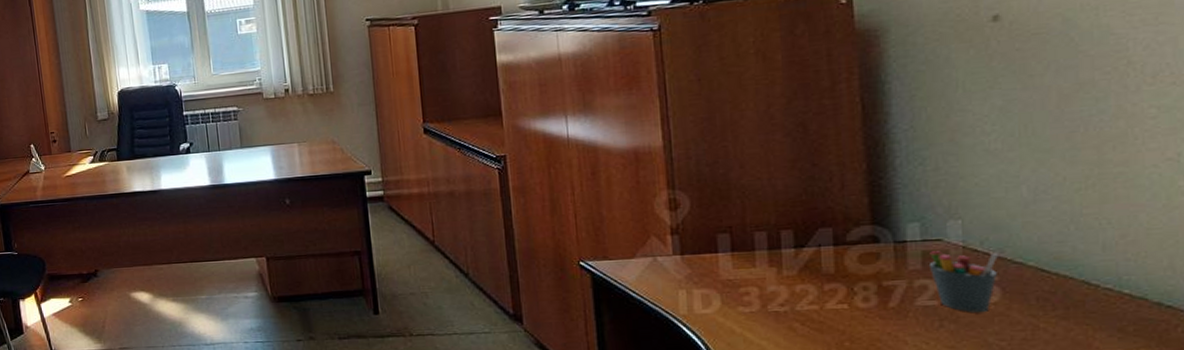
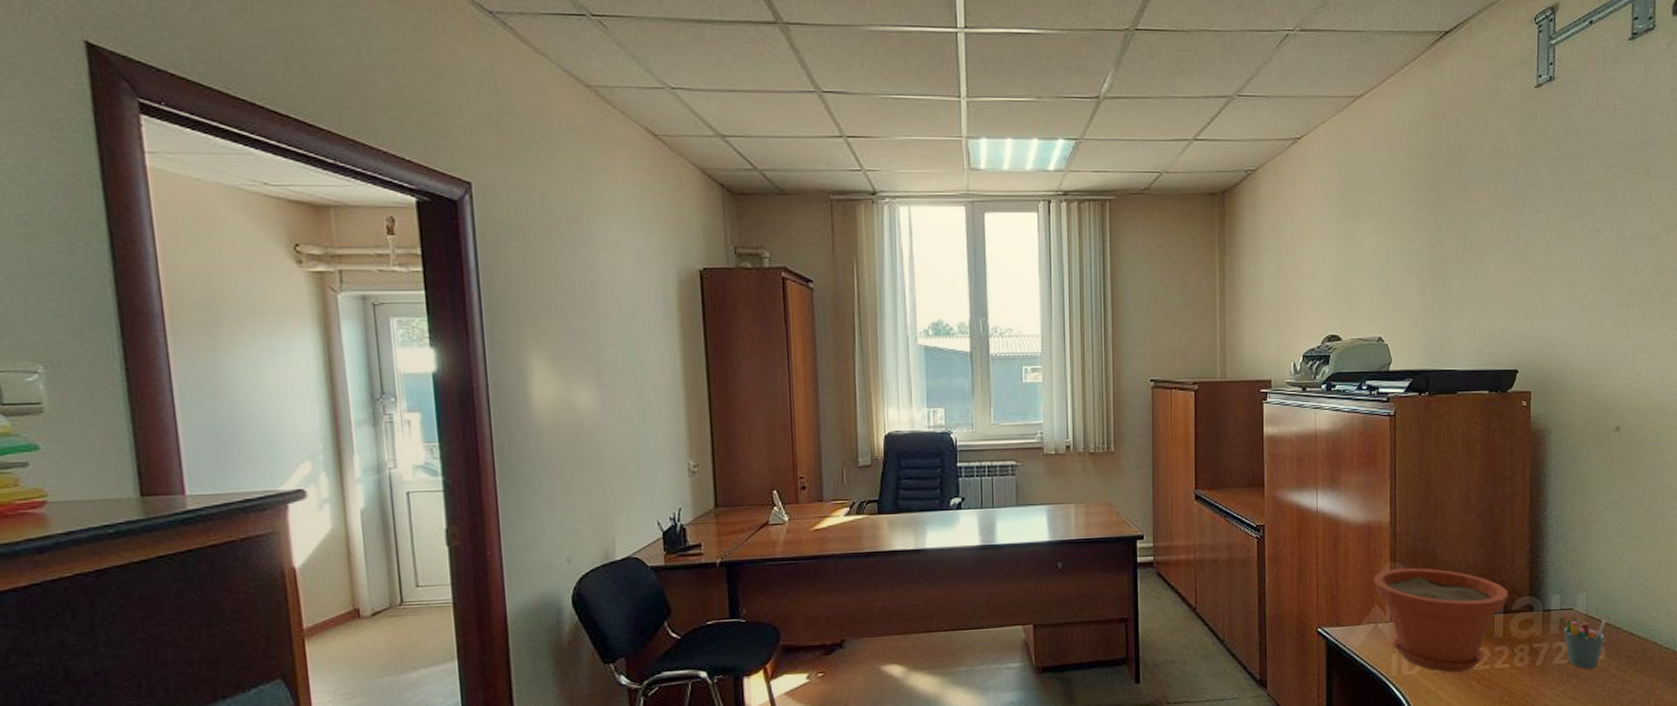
plant pot: none [647,195,839,313] -> present [1373,568,1508,673]

